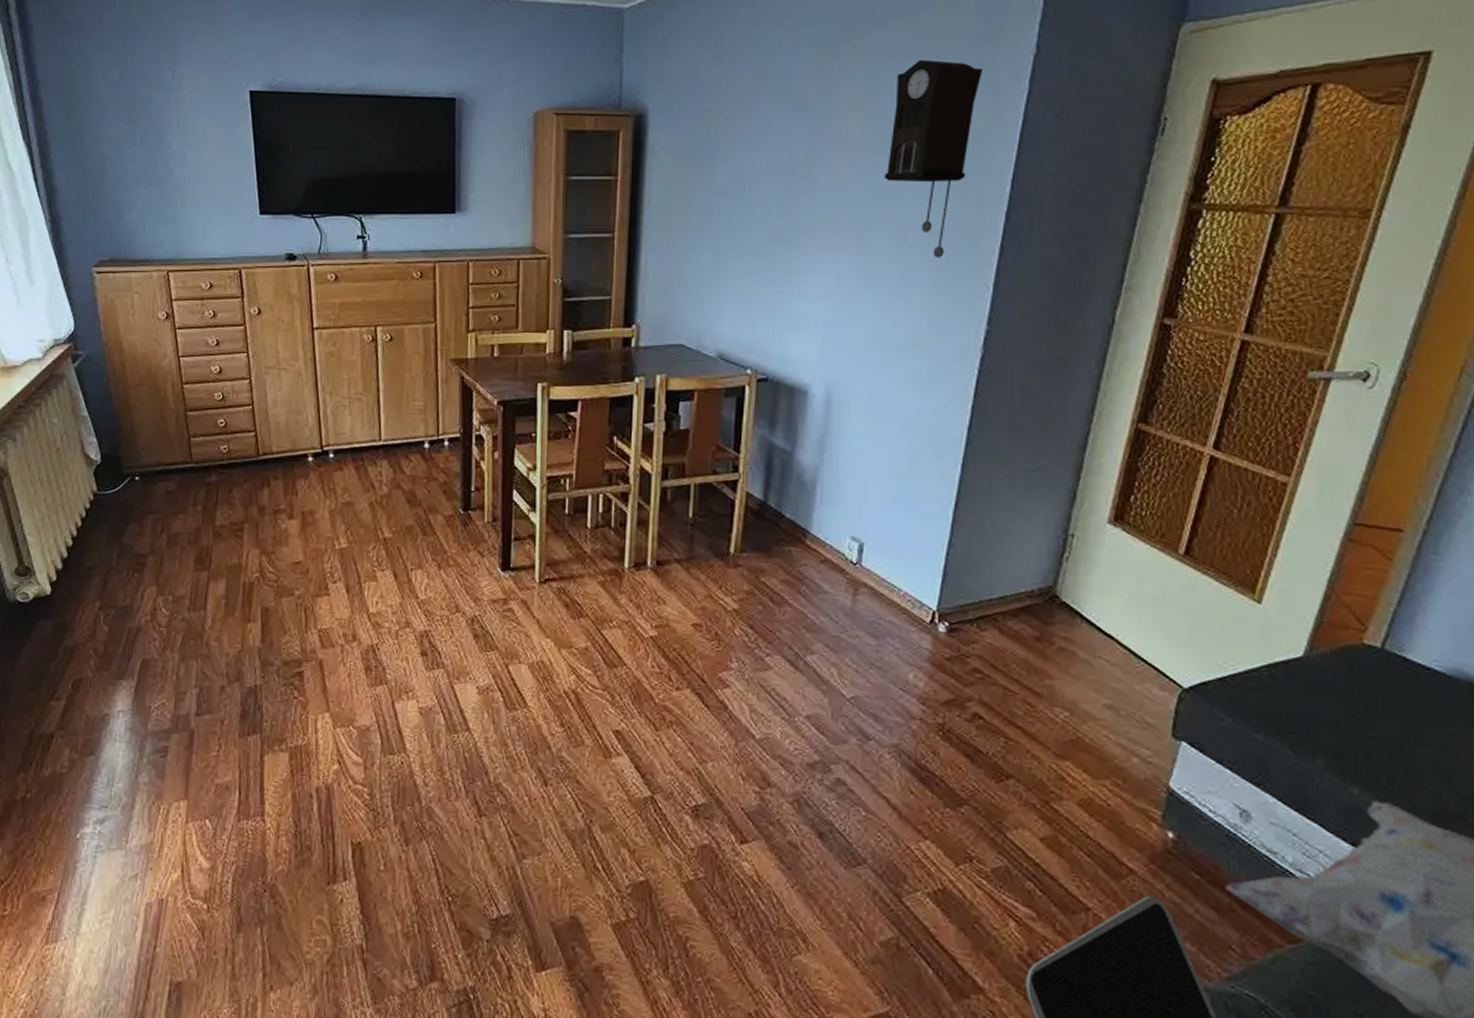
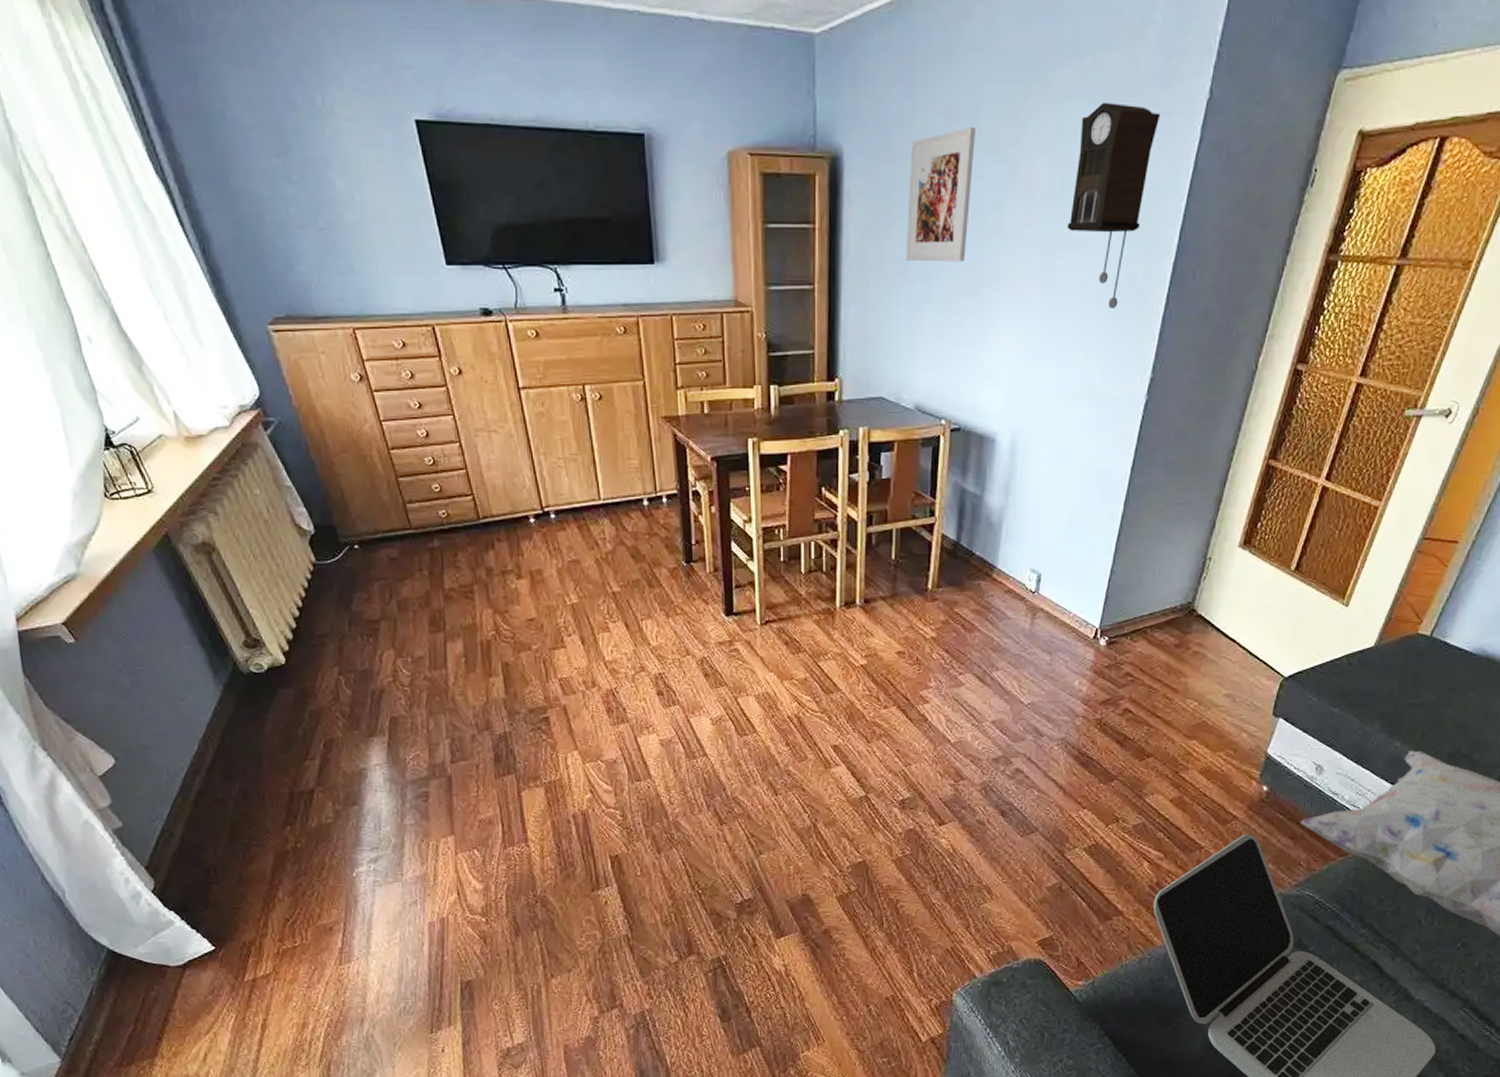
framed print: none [710,85,784,211] -> present [905,126,975,262]

